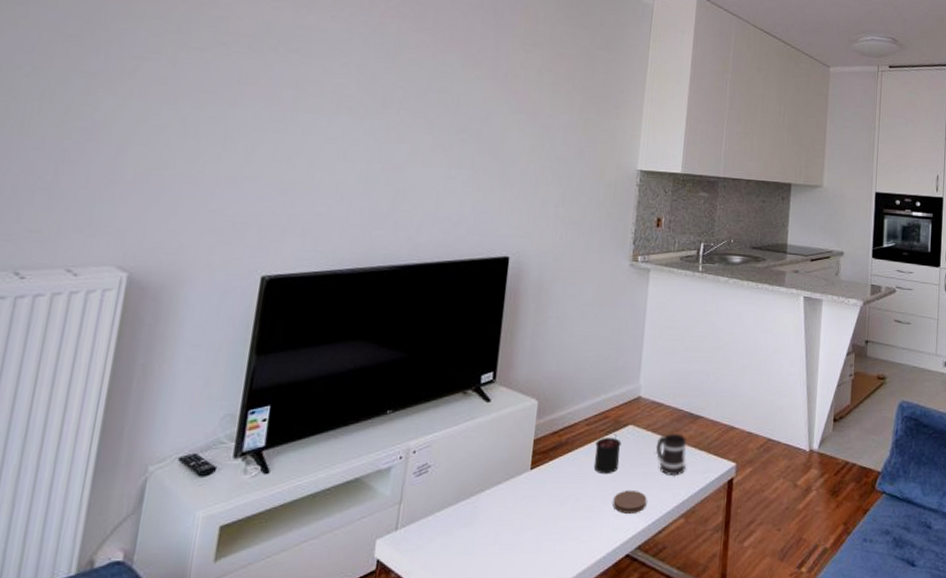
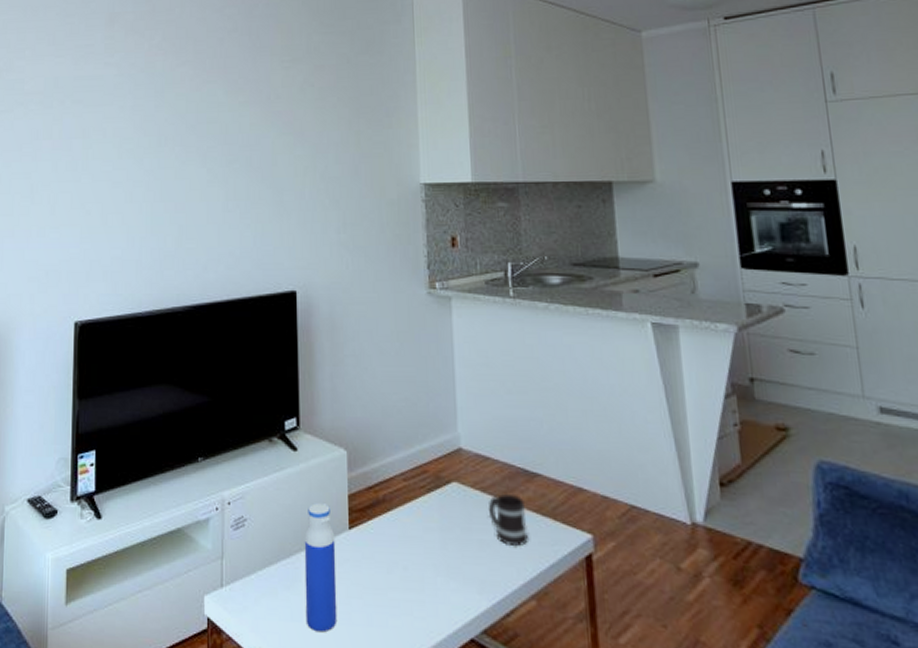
water bottle: none [477,448,517,562] -> present [304,503,338,633]
candle: present [594,434,622,474] -> none [417,492,447,540]
coaster: present [613,490,647,514] -> none [446,560,487,590]

